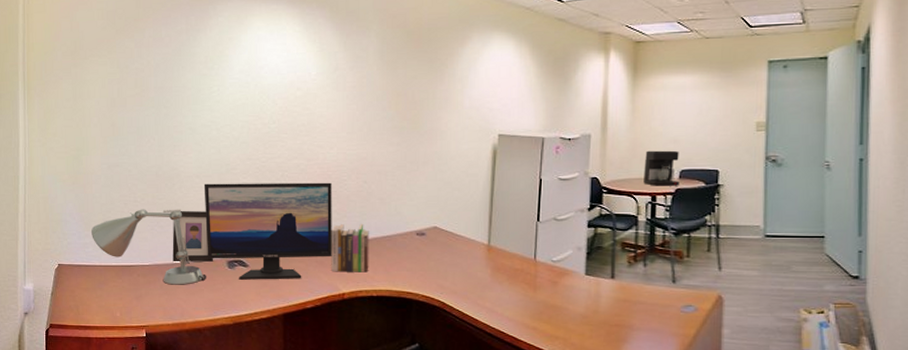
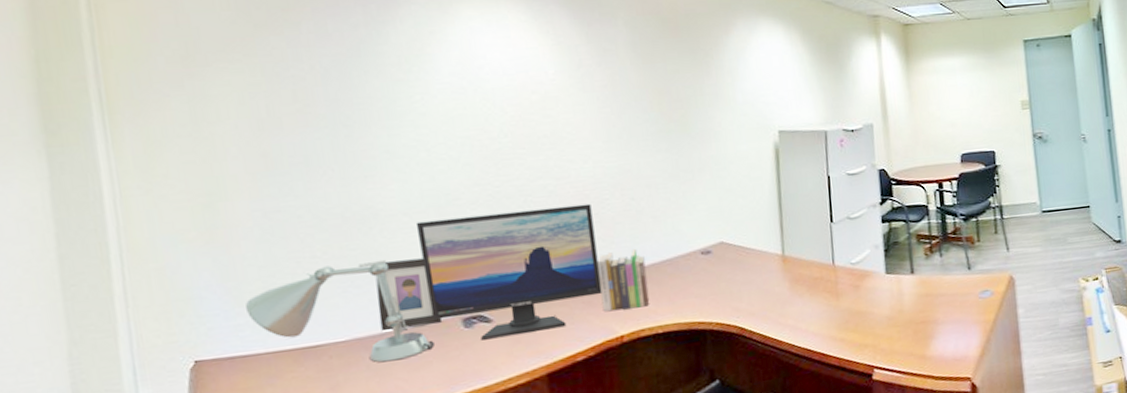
coffee maker: present [643,150,680,186] -> none [927,134,962,173]

